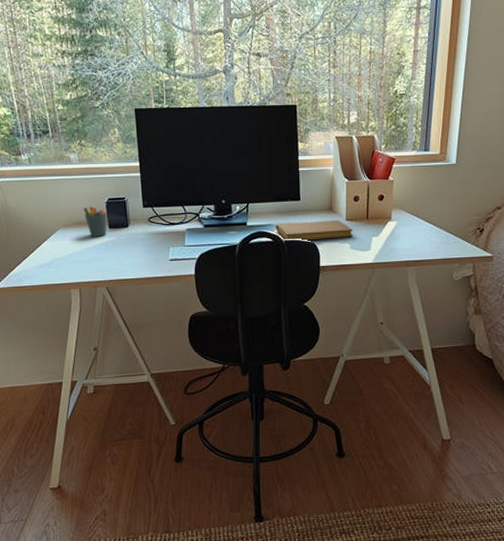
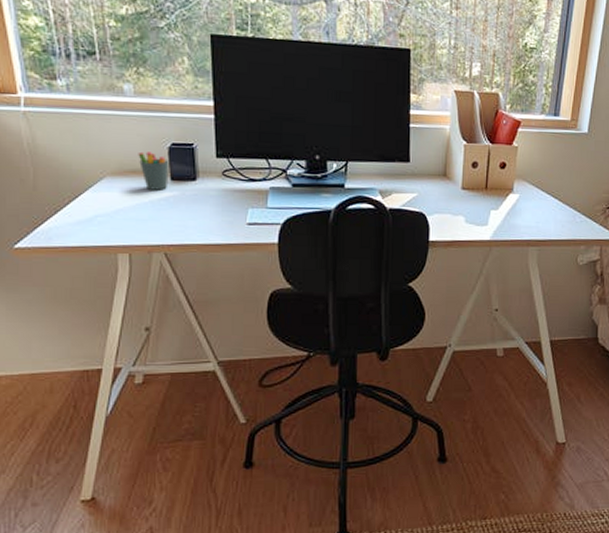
notebook: present [276,219,354,241] -> none [379,187,470,210]

